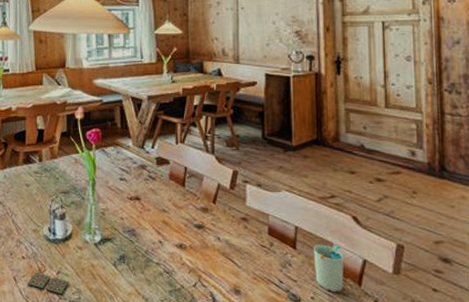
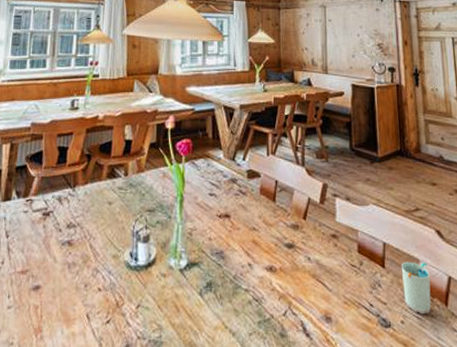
coaster: present [28,273,69,295] -> none [103,308,149,334]

